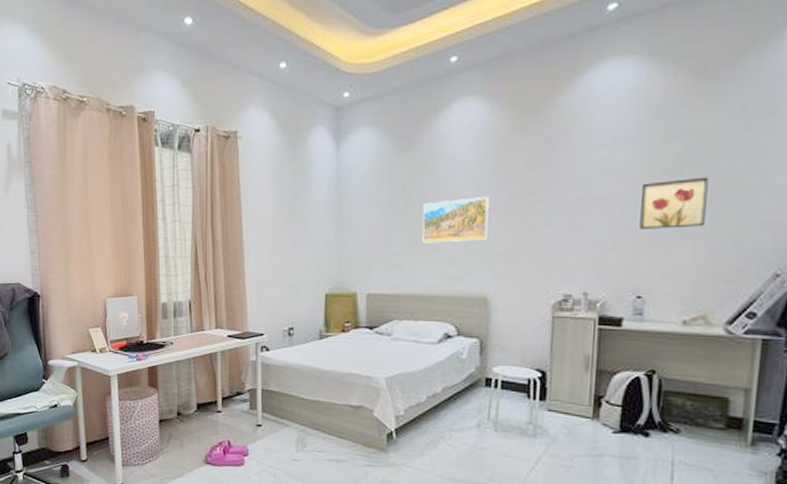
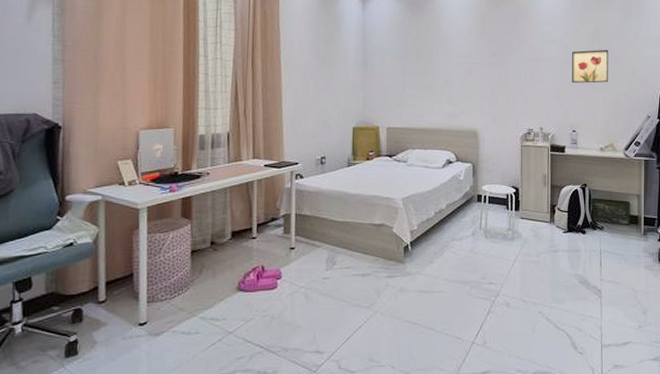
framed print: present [422,197,489,243] -> none [429,53,476,88]

